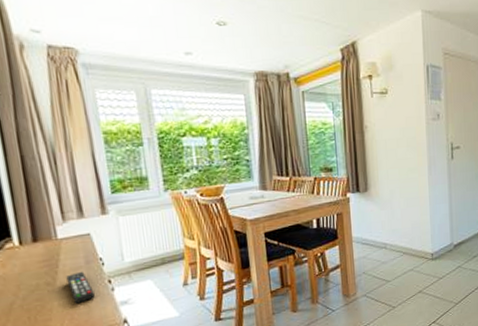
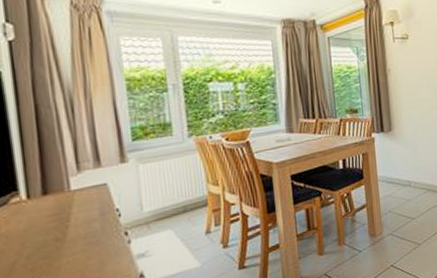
remote control: present [66,271,95,304] -> none [78,224,109,260]

